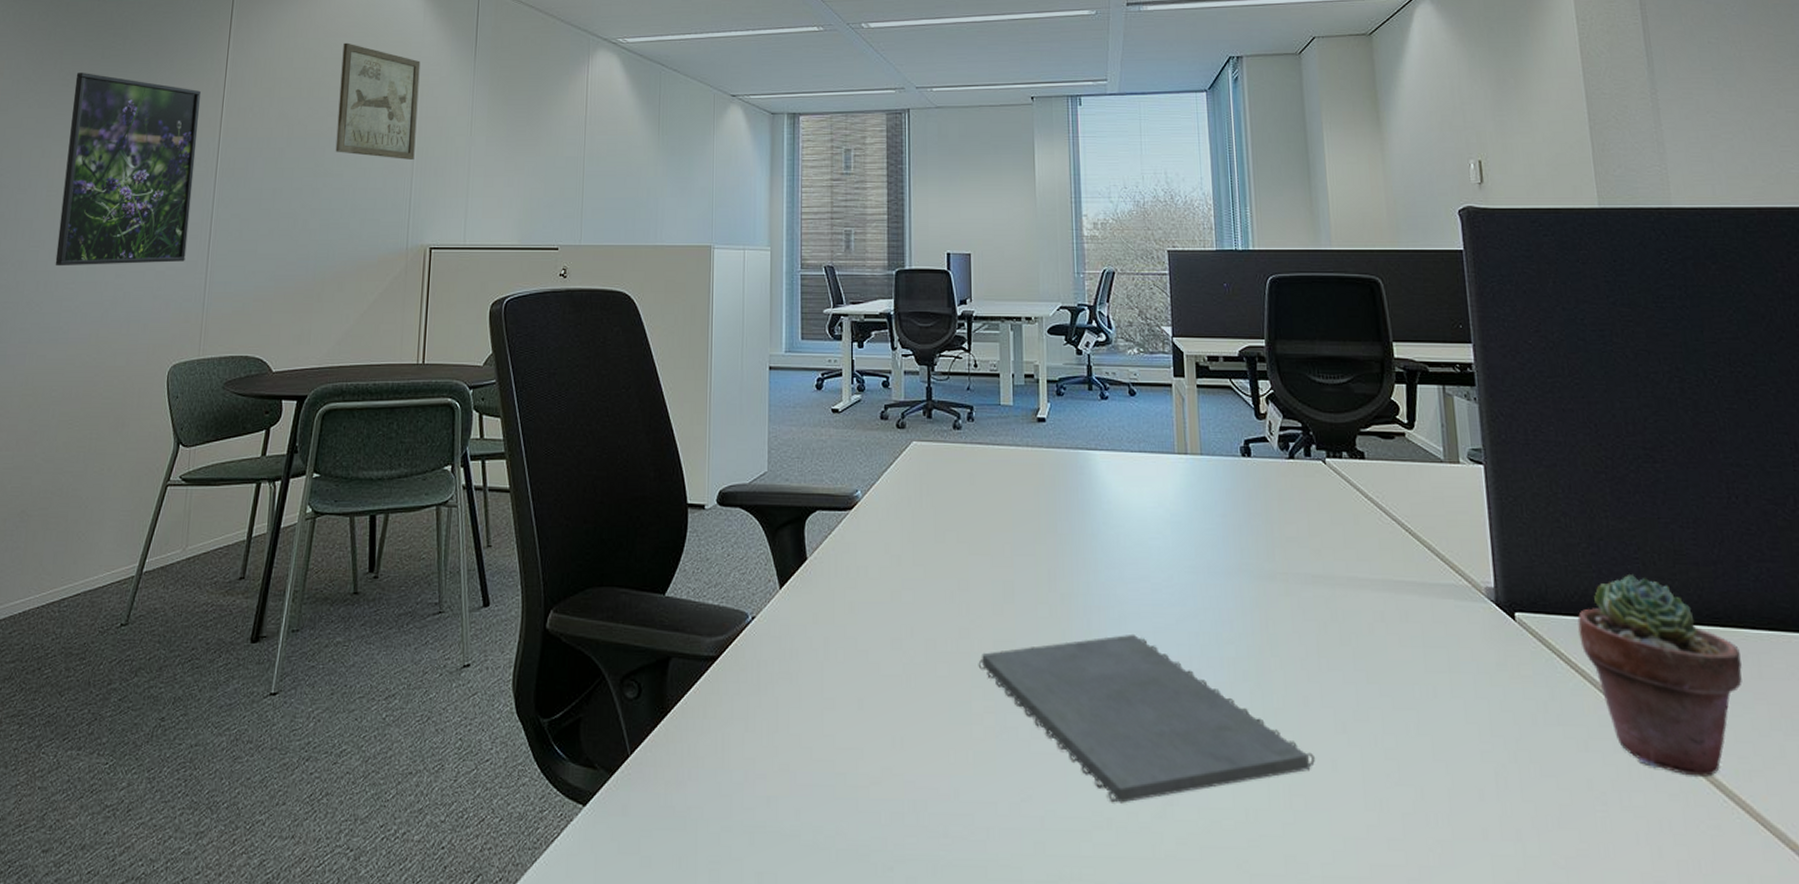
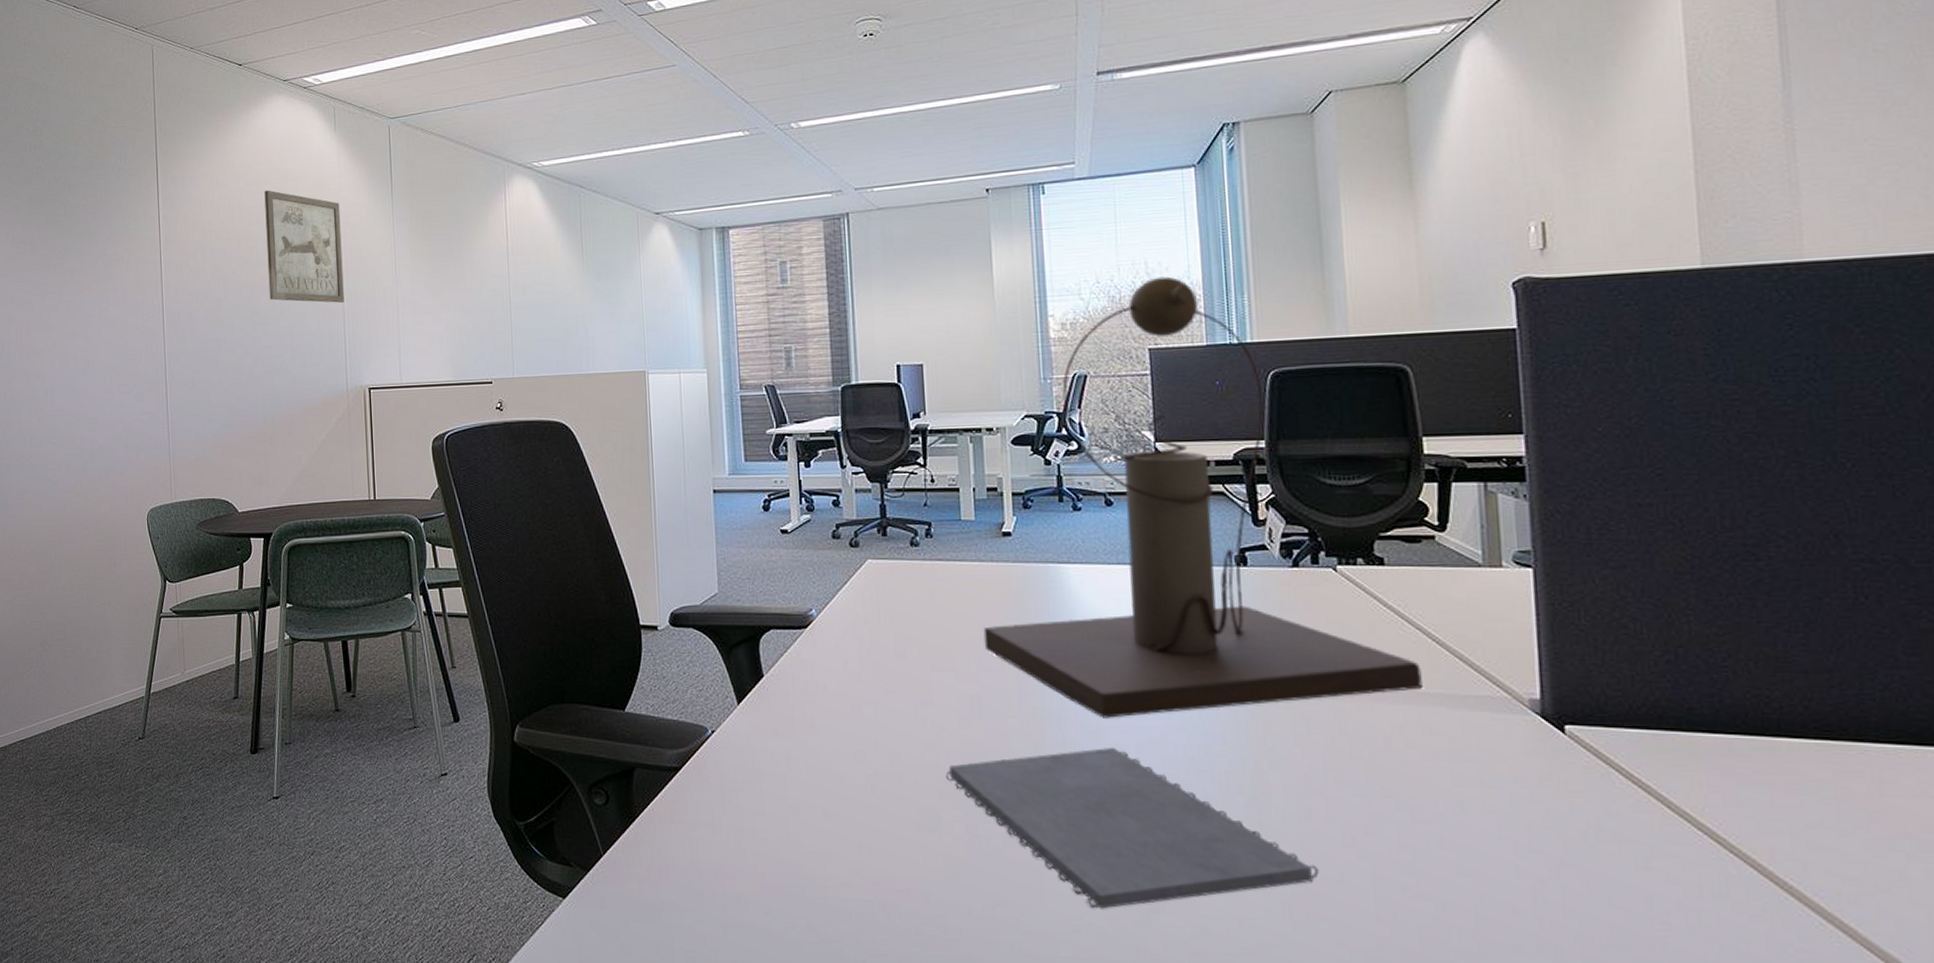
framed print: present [55,73,201,267] -> none [27,239,148,423]
desk lamp: none [1018,186,1399,605] -> present [983,276,1423,718]
potted succulent: present [1577,575,1742,777] -> none [1644,684,1857,898]

